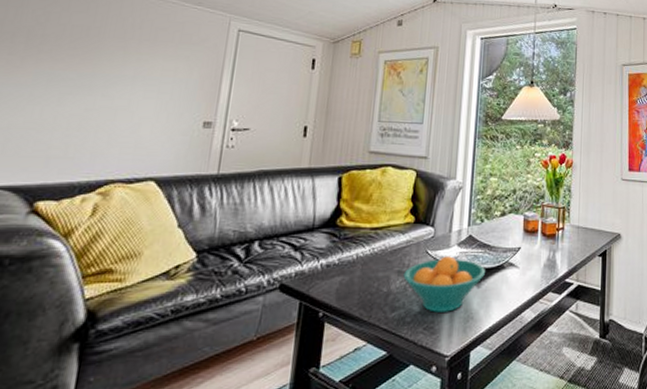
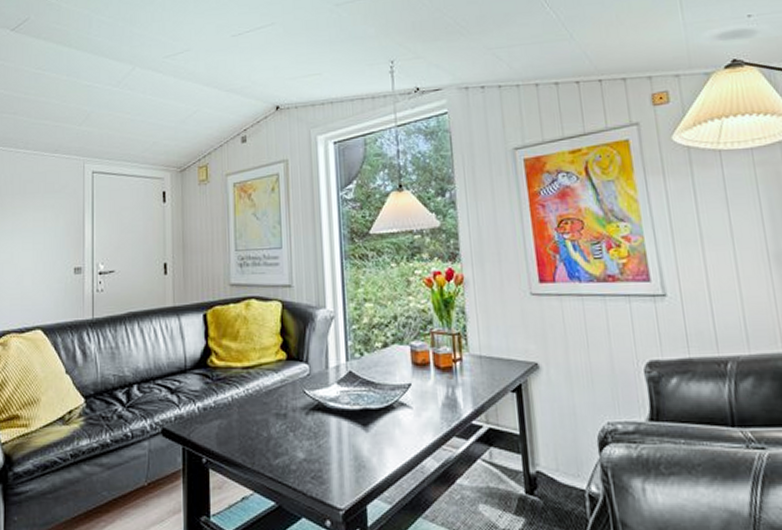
fruit bowl: present [403,256,485,312] -> none [282,396,372,460]

